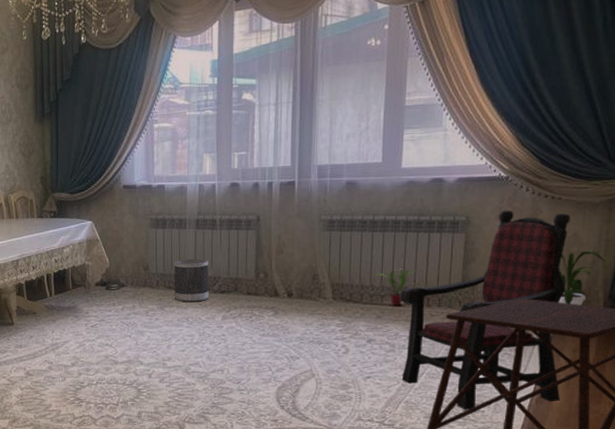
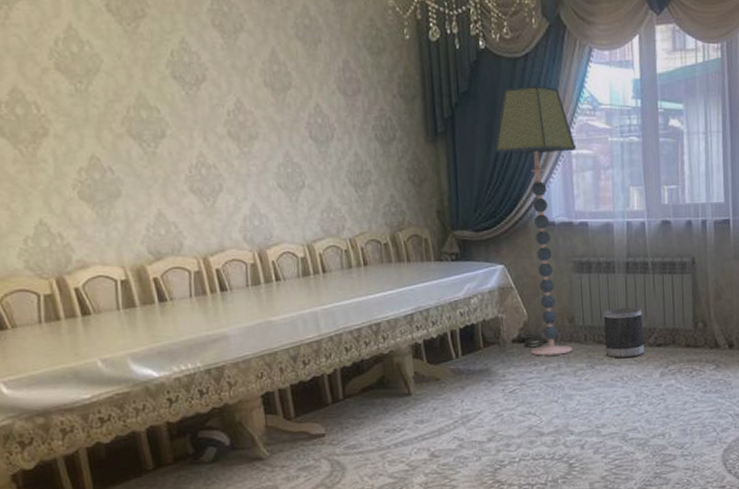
floor lamp: none [89,70,157,298] -> present [494,85,576,356]

